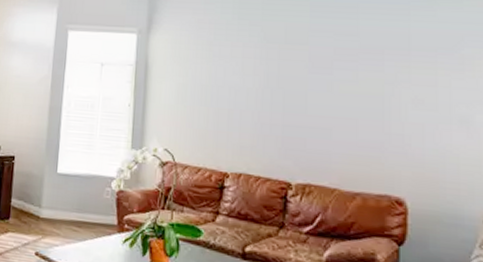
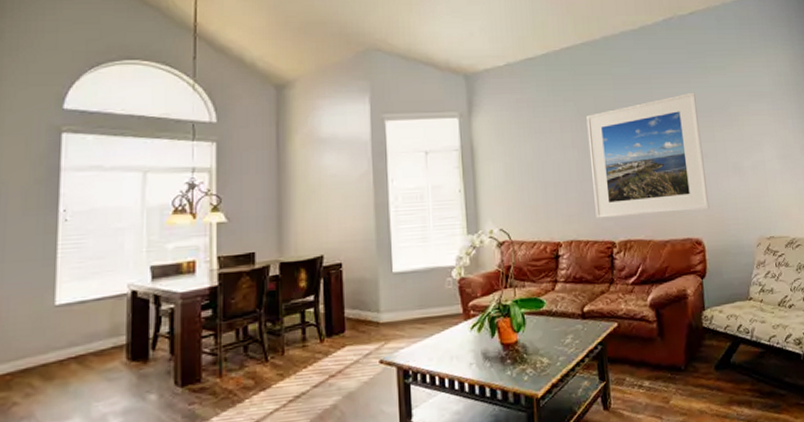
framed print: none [272,26,420,166] -> present [586,92,710,218]

